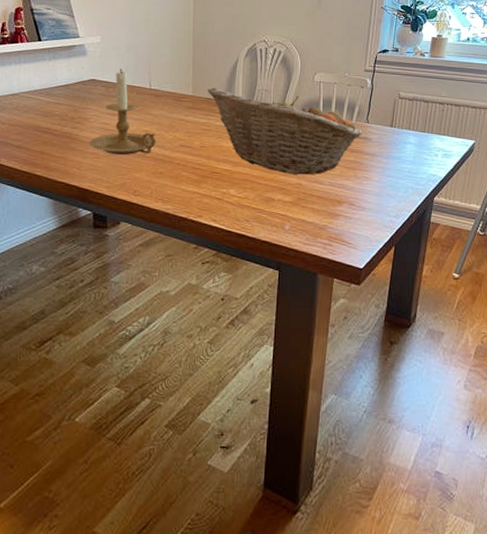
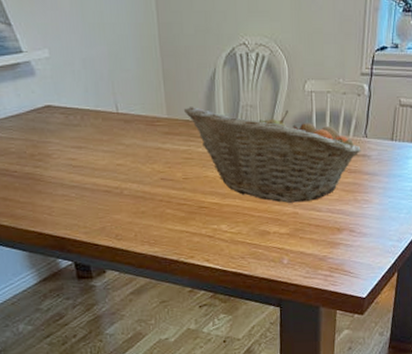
candle holder: present [89,68,157,155] -> none [56,89,134,196]

